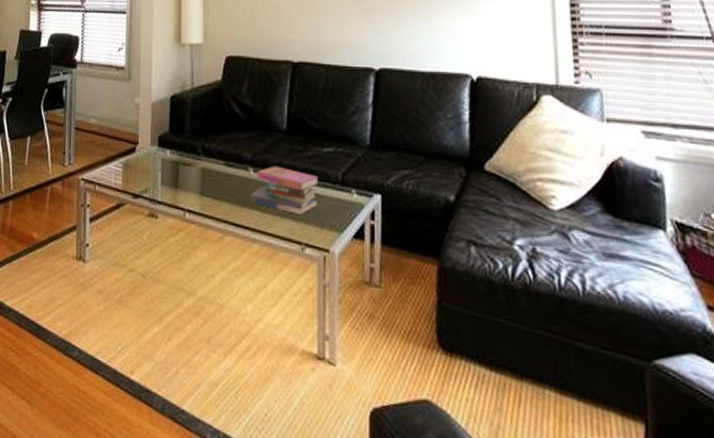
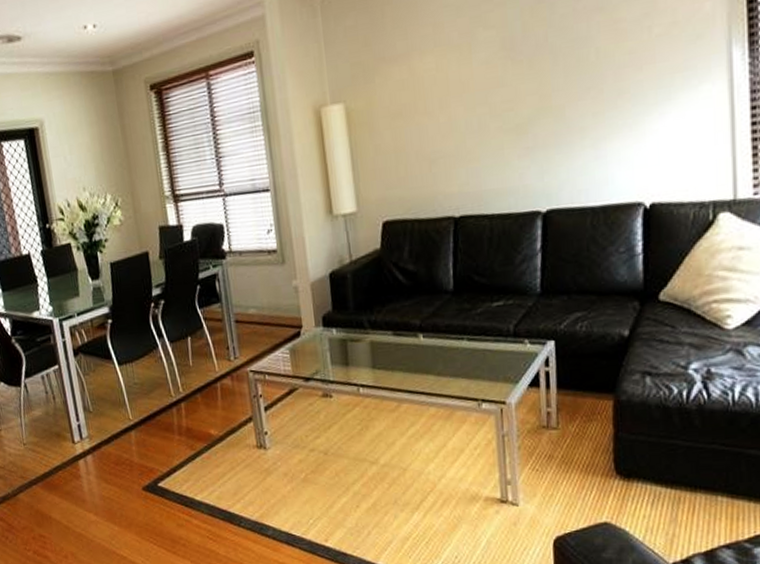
books: present [250,166,319,214] -> none [422,328,491,373]

